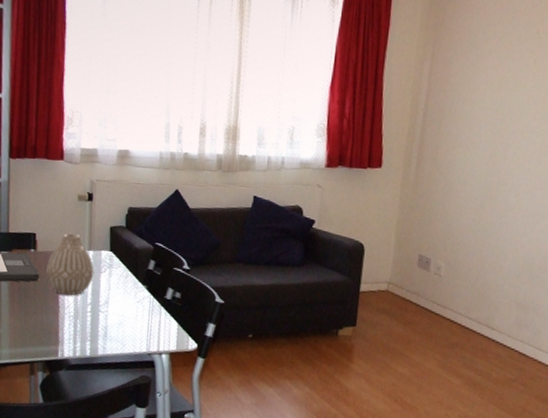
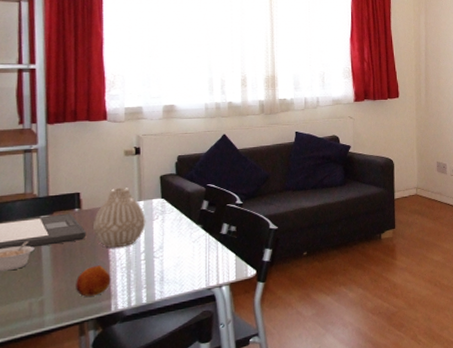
fruit: none [28,309,59,339] -> present [76,265,111,297]

